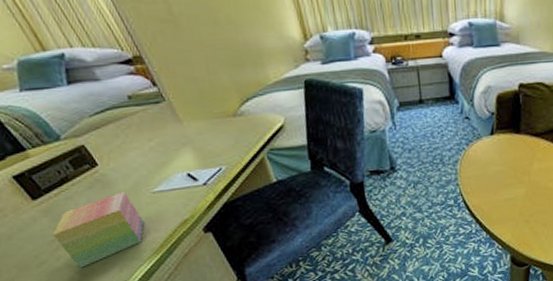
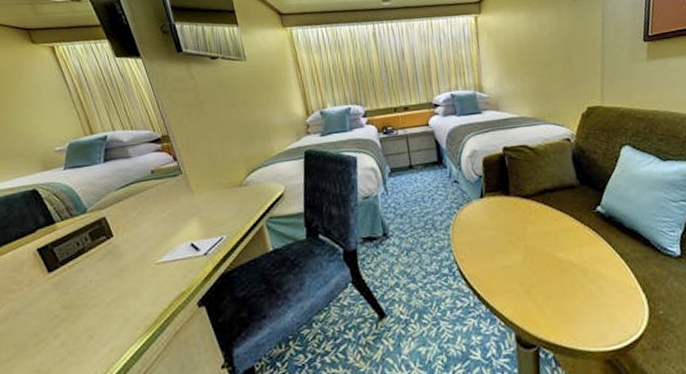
sticky notes: present [51,192,145,268] -> none [56,263,144,347]

